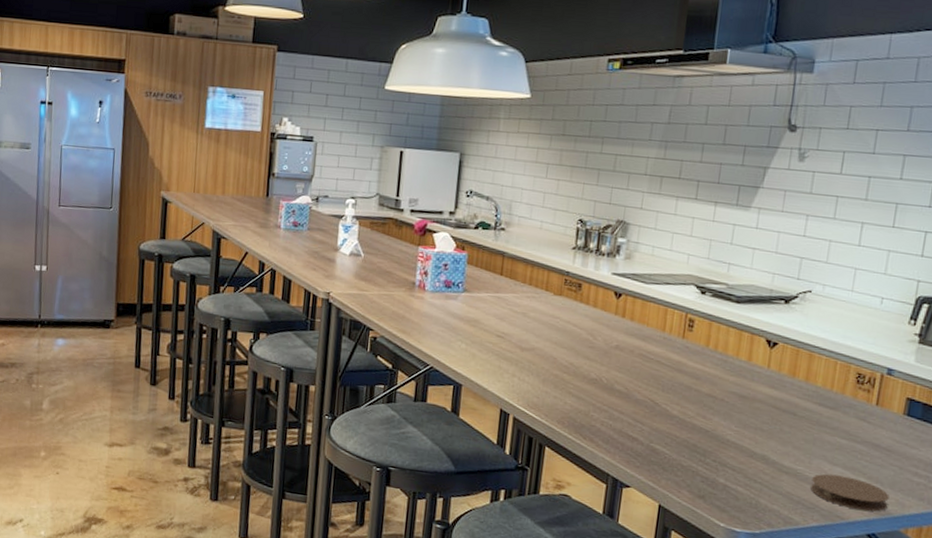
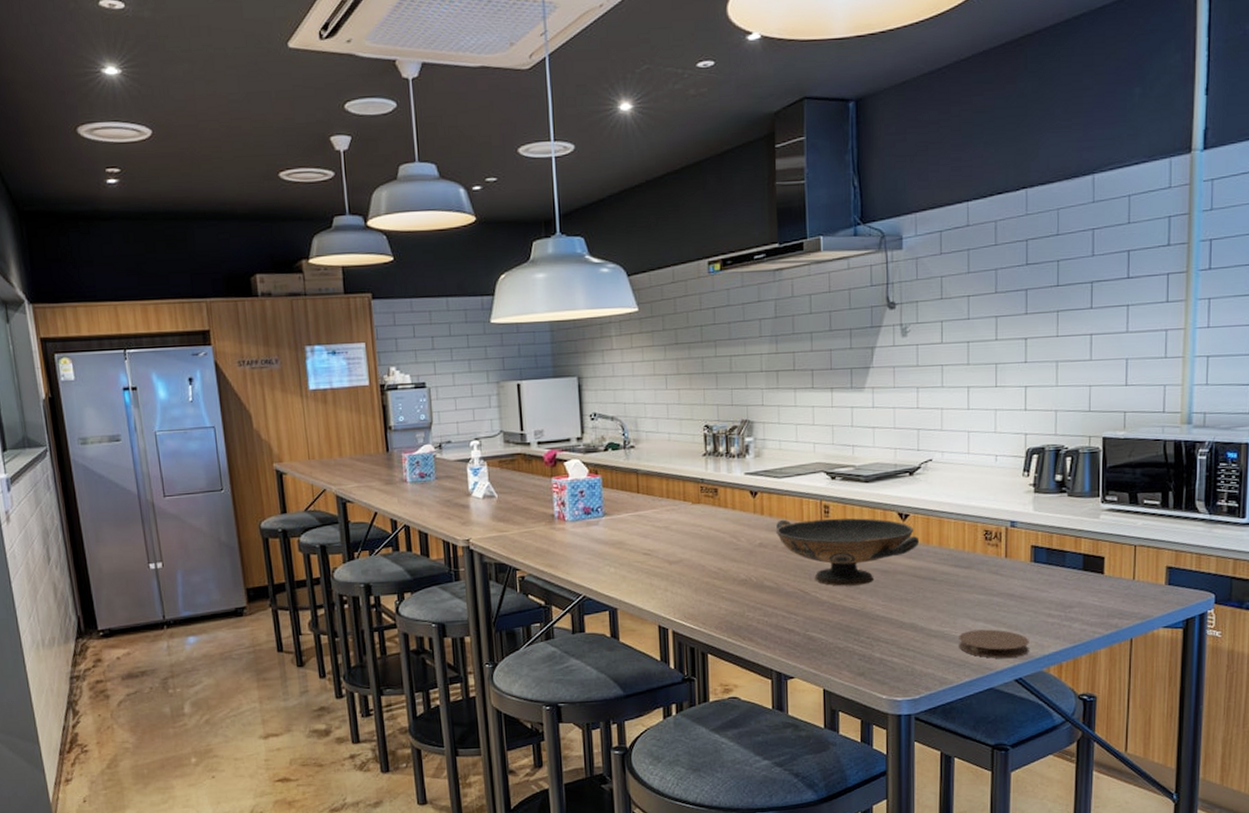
decorative bowl: none [634,325,786,407] -> present [775,518,920,586]

